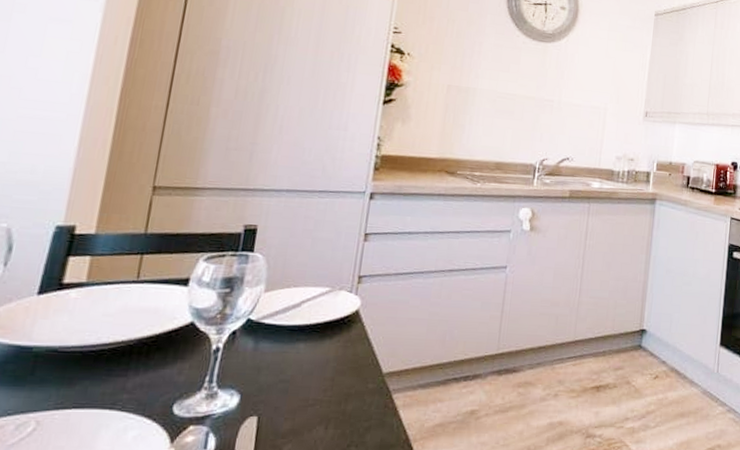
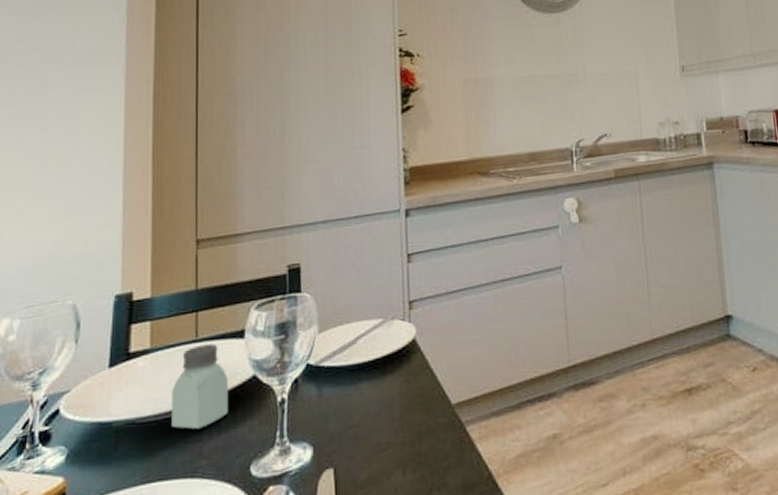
saltshaker: none [97,286,164,365] -> present [172,344,229,430]

